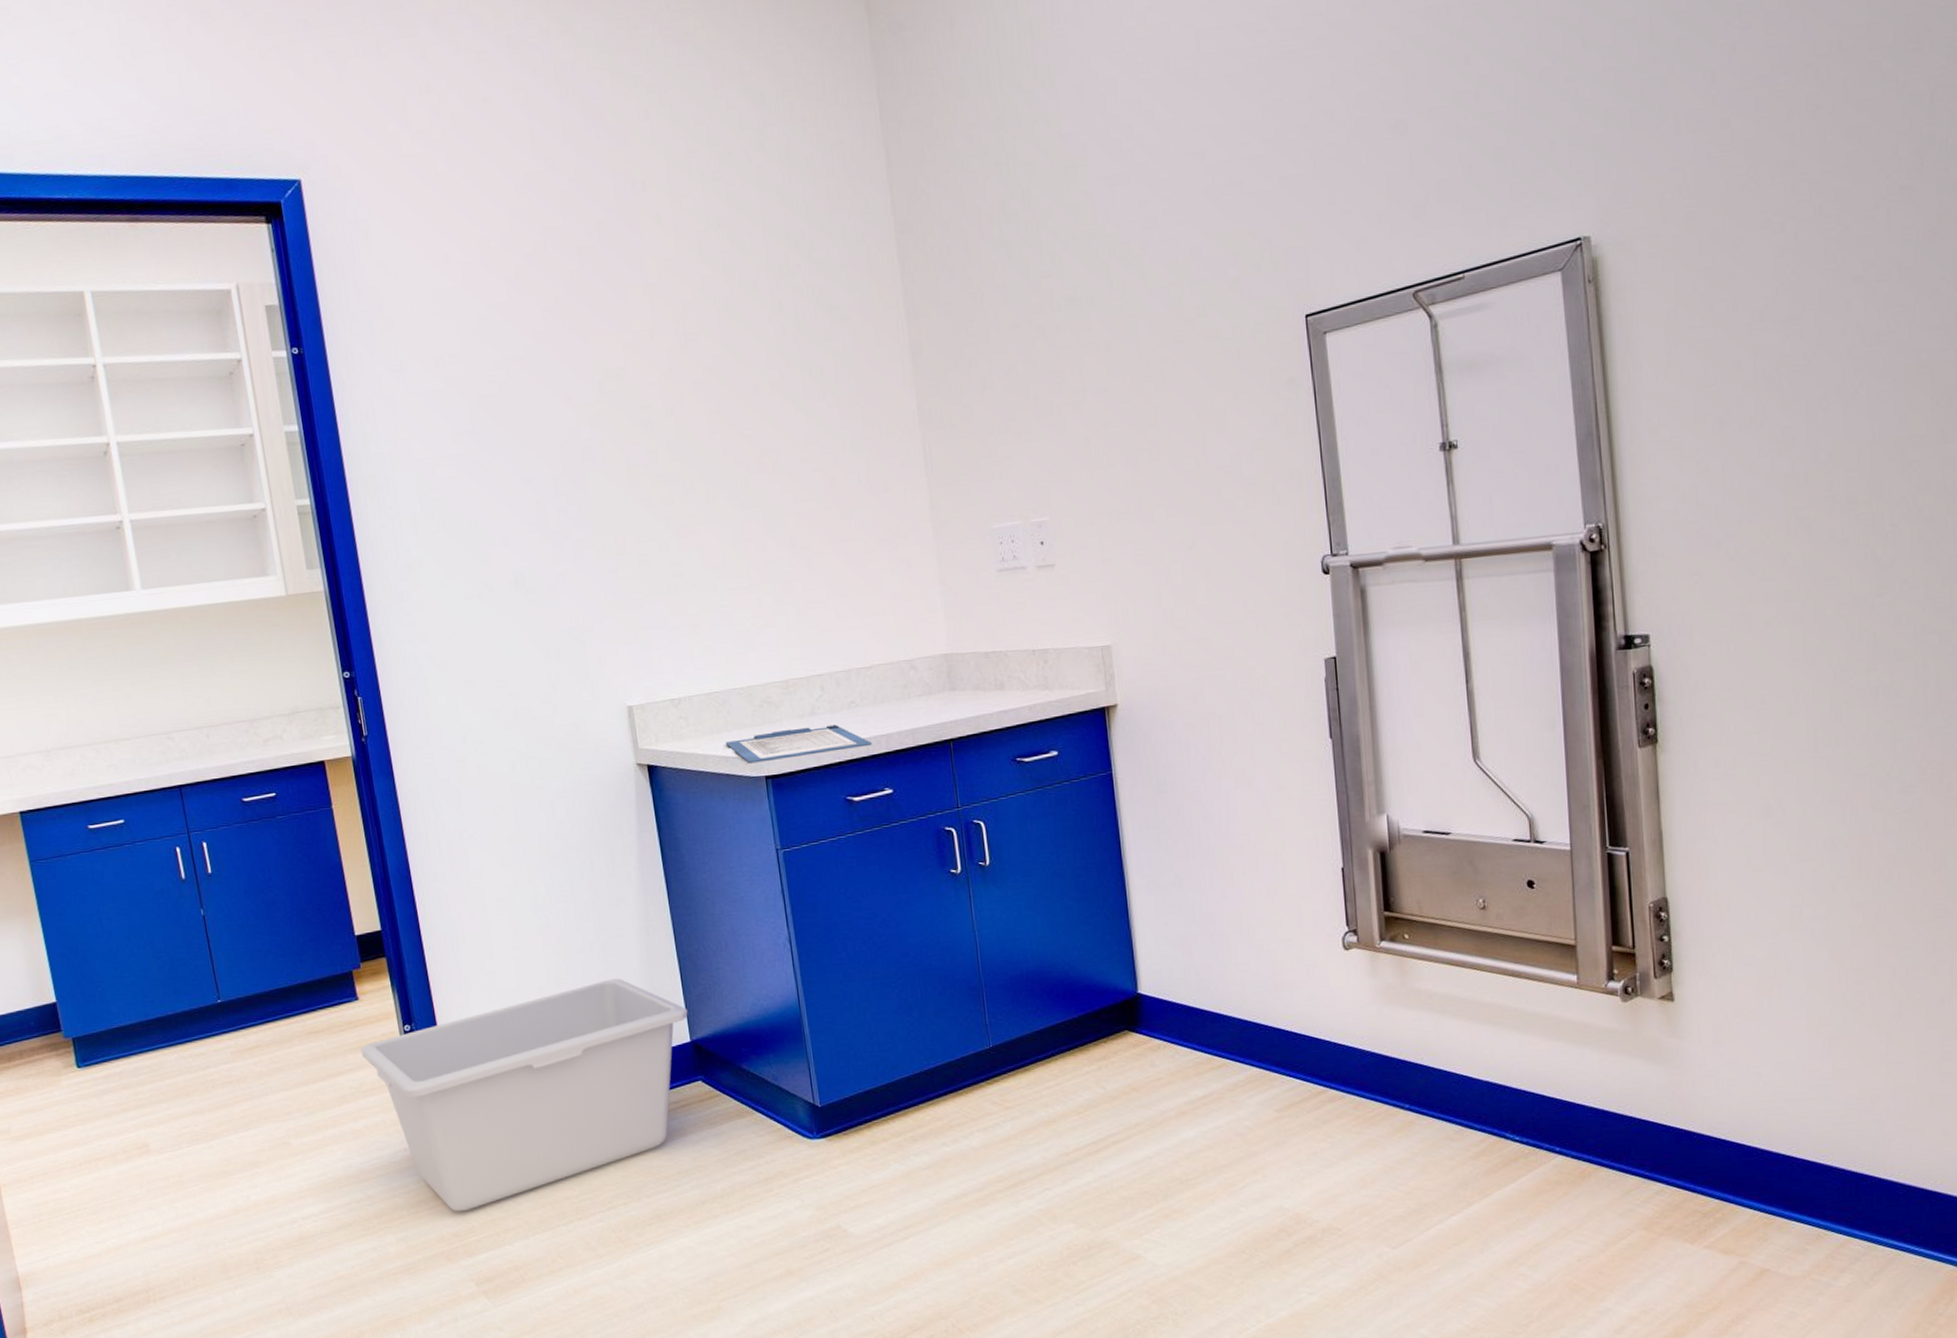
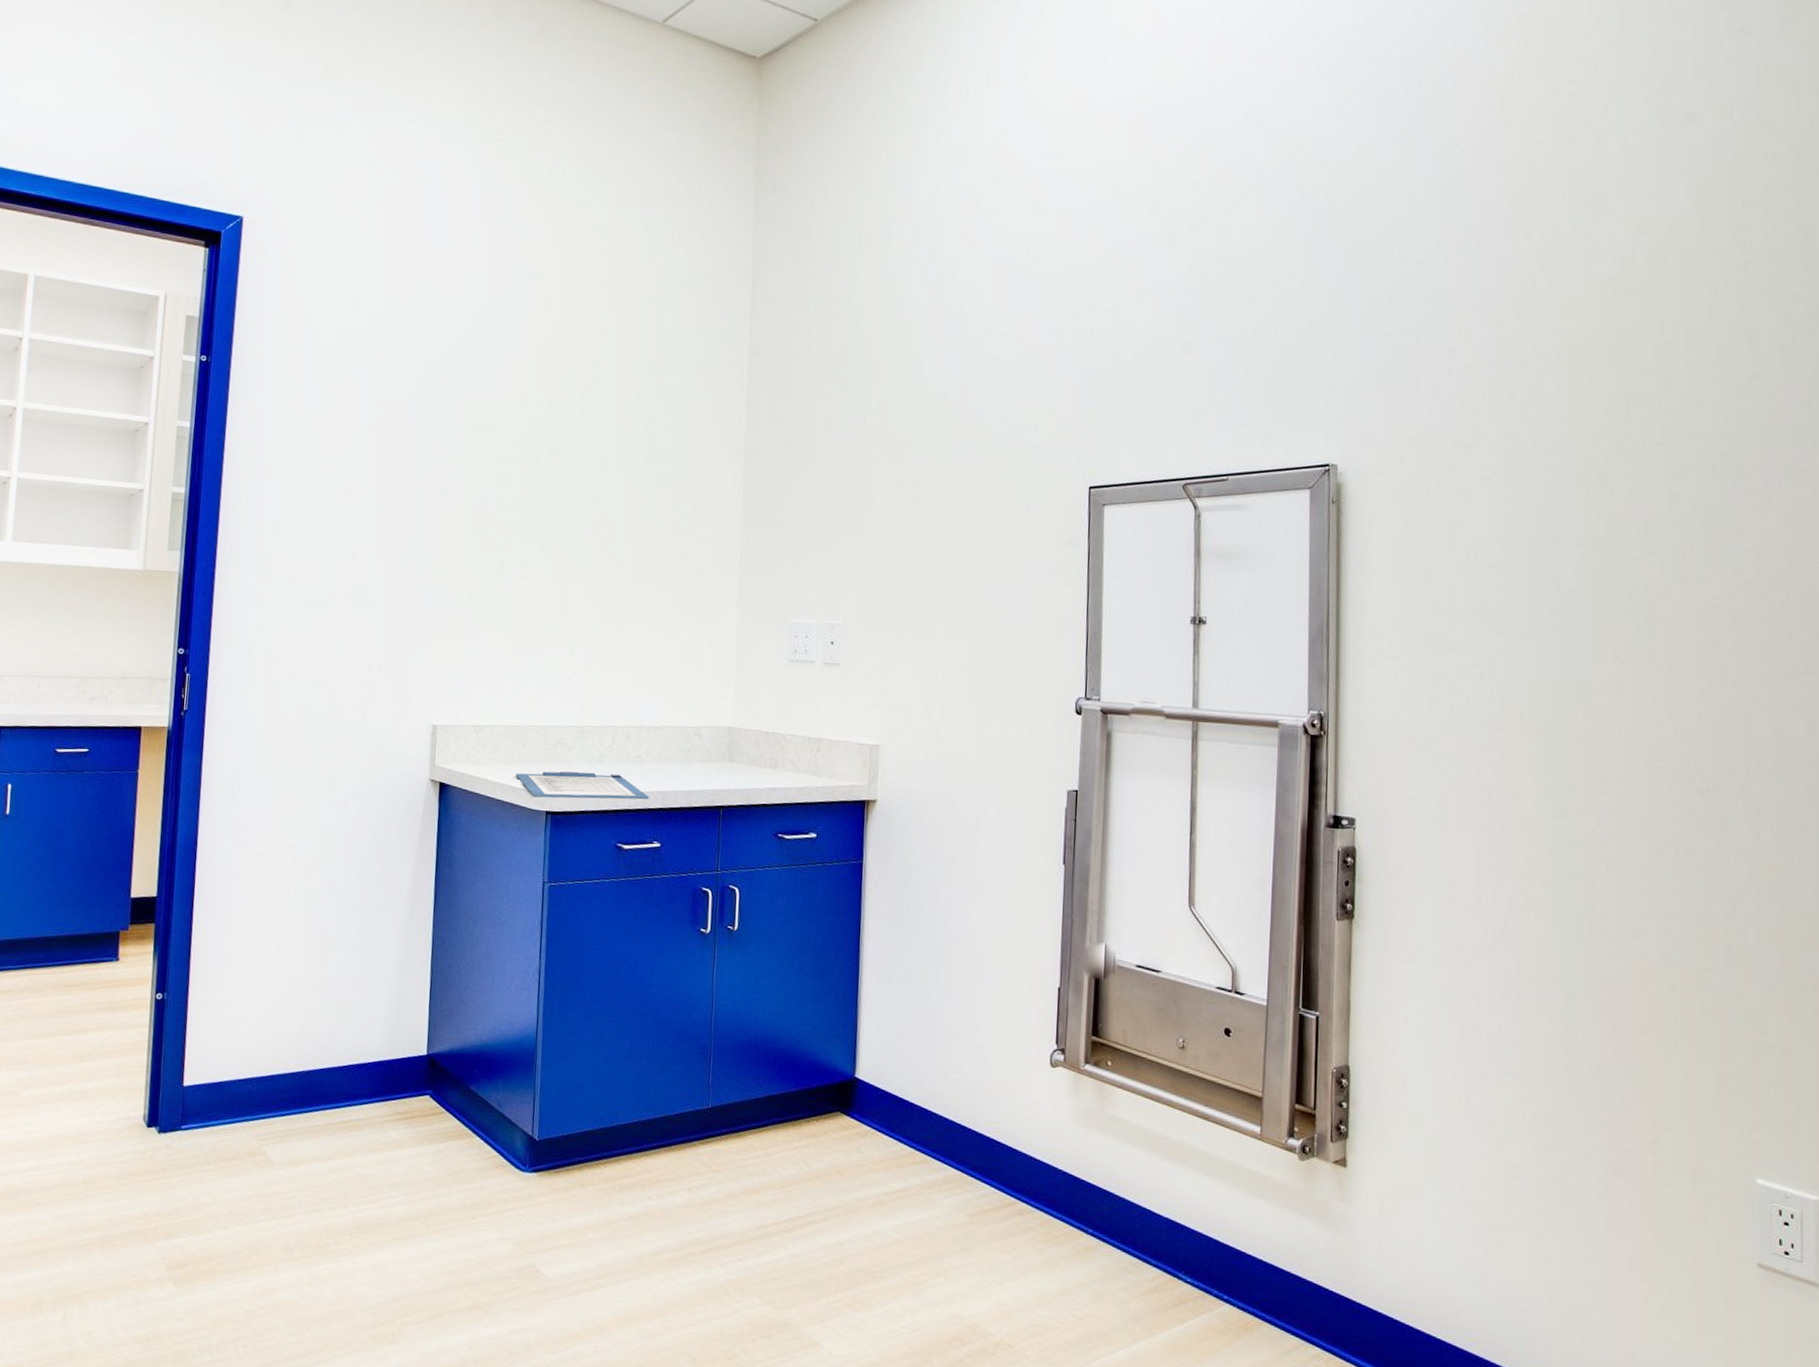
storage bin: present [361,978,688,1212] -> none [109,980,430,1191]

